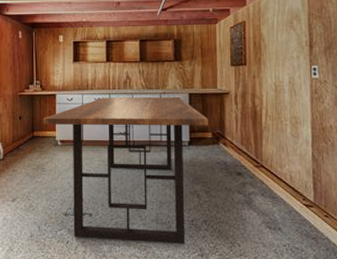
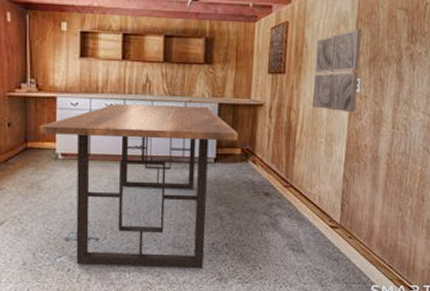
wall art: none [272,22,316,97] -> present [313,28,362,113]

